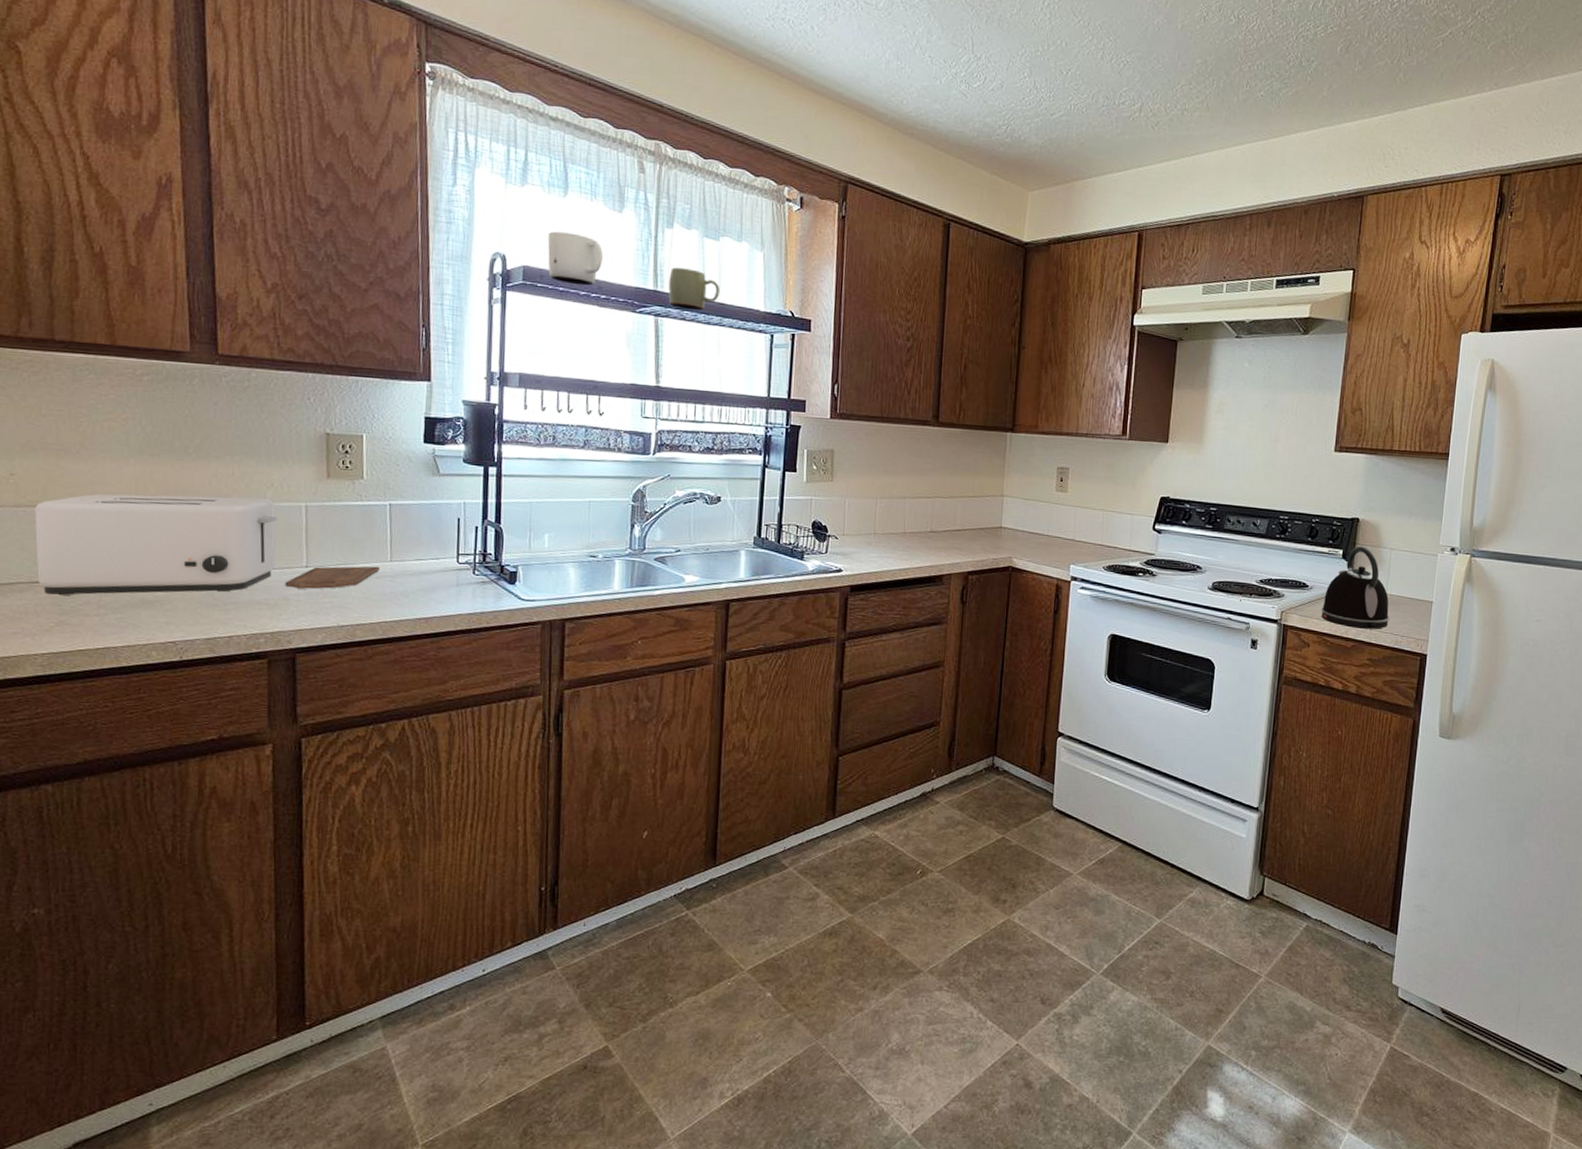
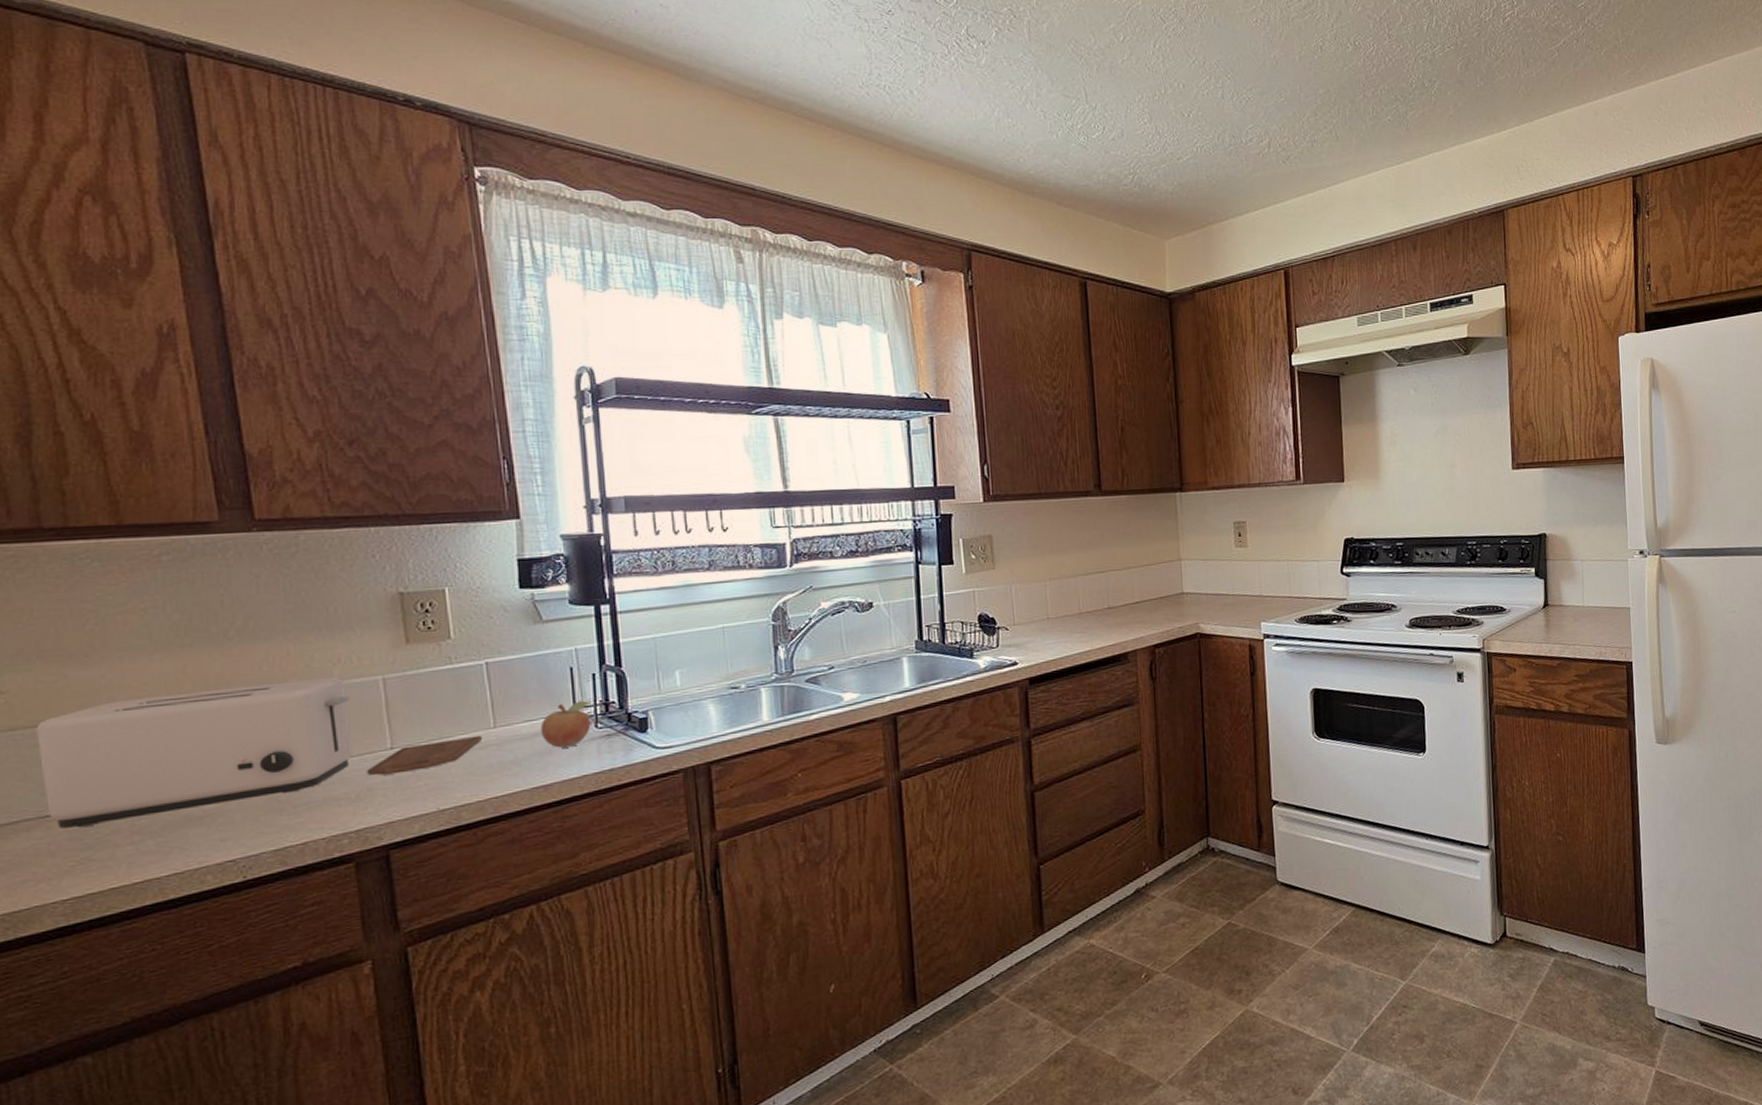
fruit: none [427,548,472,588] -> present [540,700,592,748]
mug: present [547,231,603,286] -> none [639,336,706,392]
mug: present [668,267,721,311] -> none [785,360,845,405]
kettle: present [1321,546,1391,629] -> none [1522,561,1591,646]

